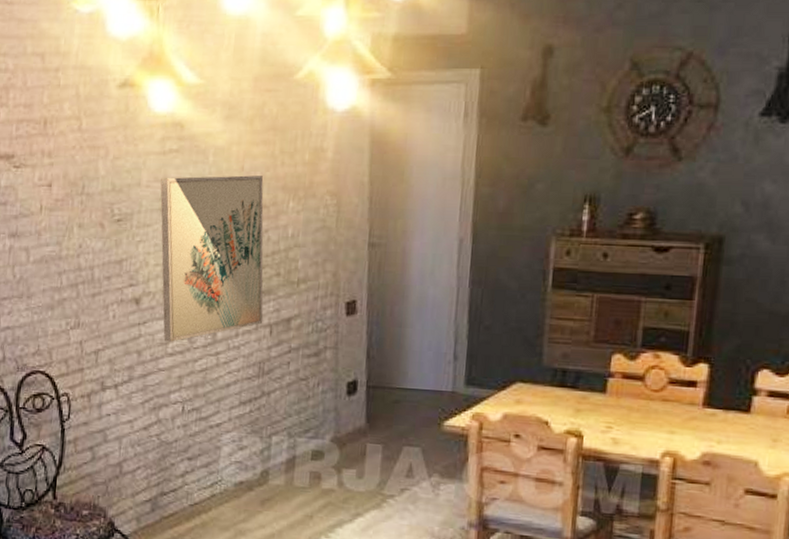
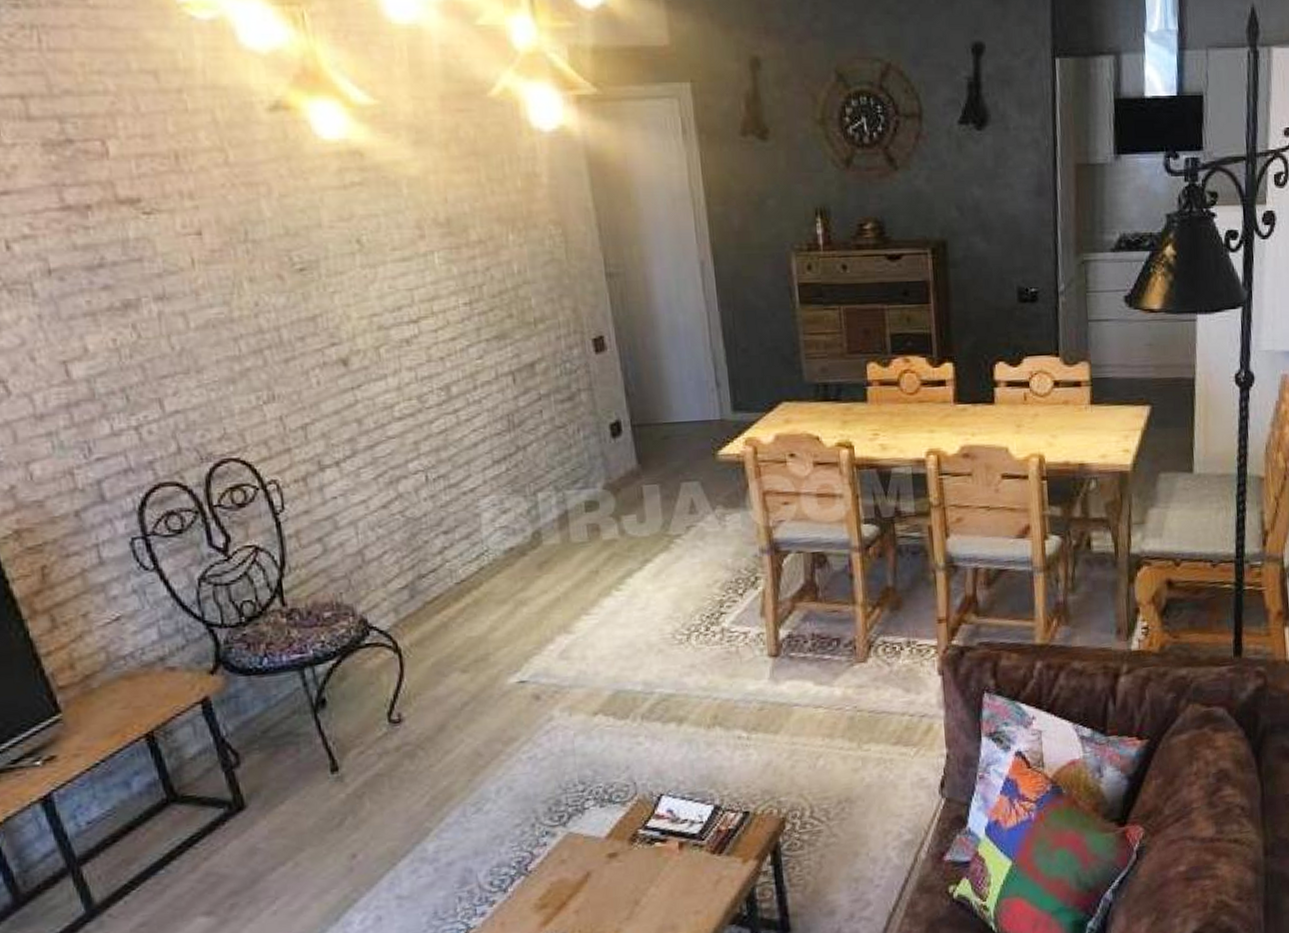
wall art: present [160,175,264,342] -> none [347,207,503,405]

